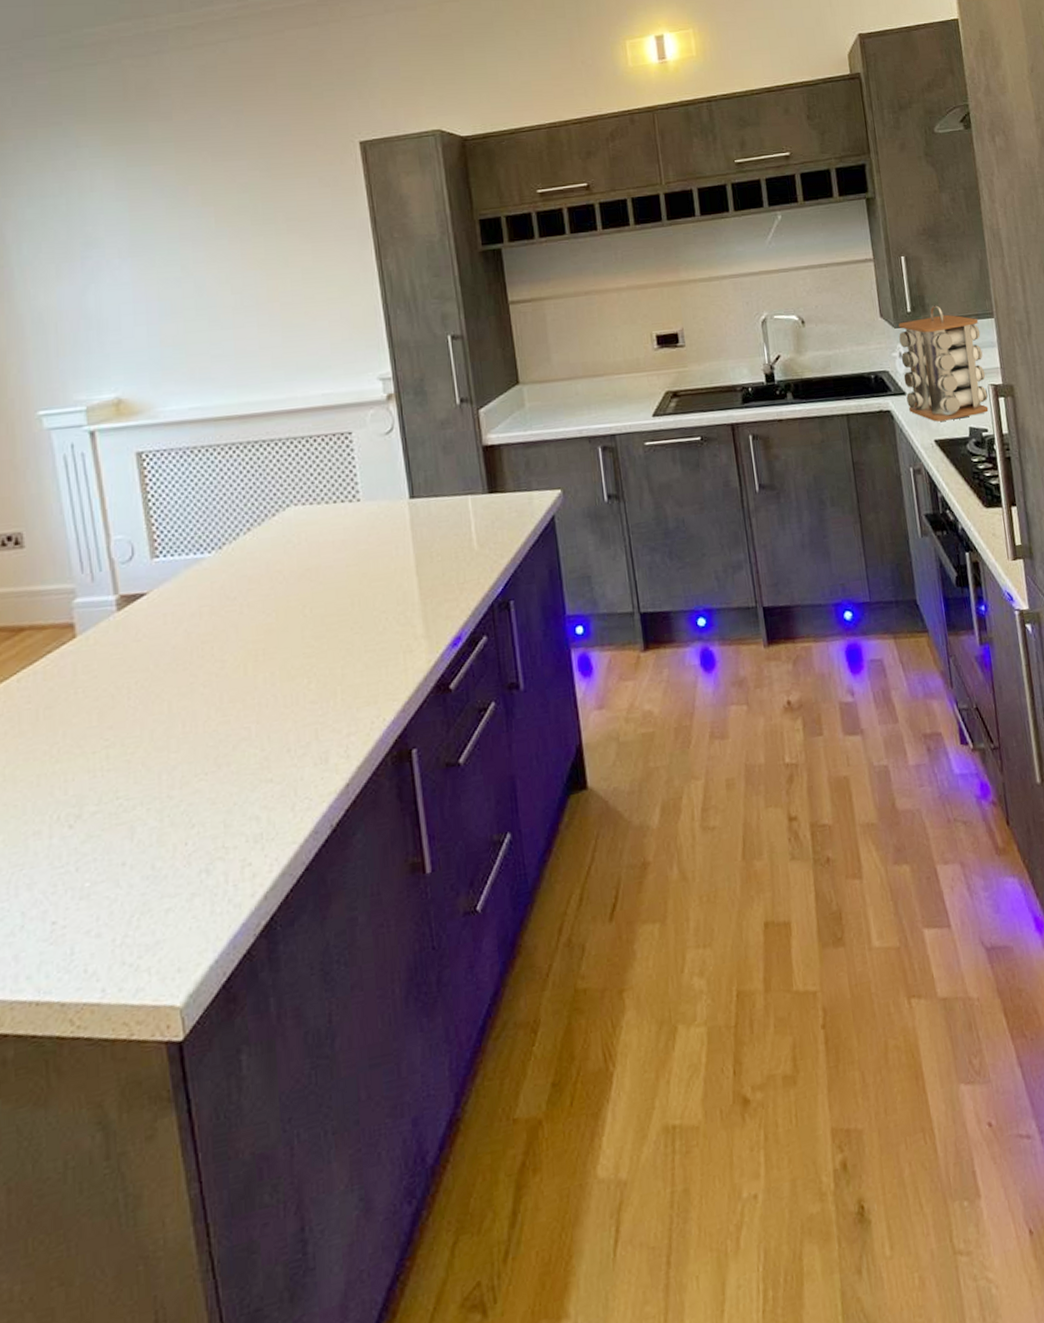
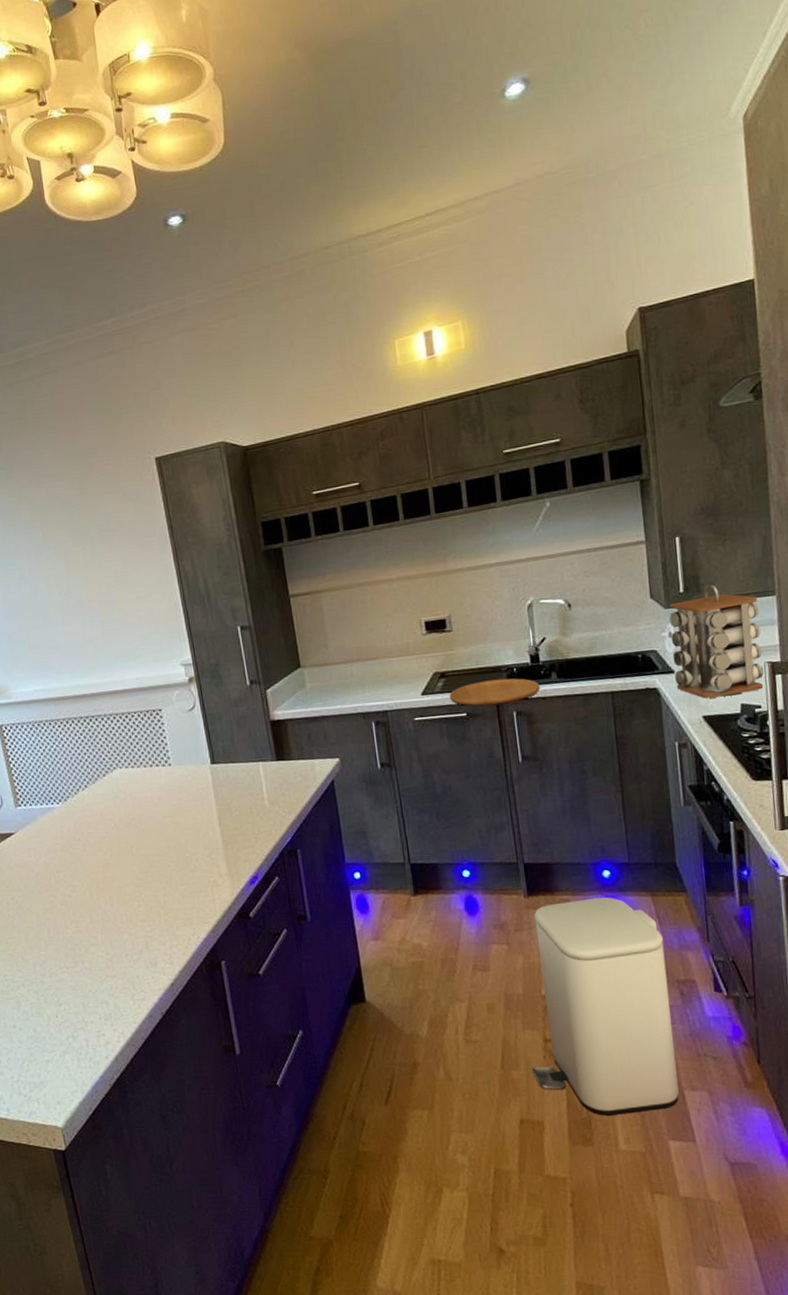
cutting board: none [682,398,776,430] -> present [449,678,540,707]
pedal bin: none [774,642,932,907] -> present [531,897,680,1116]

